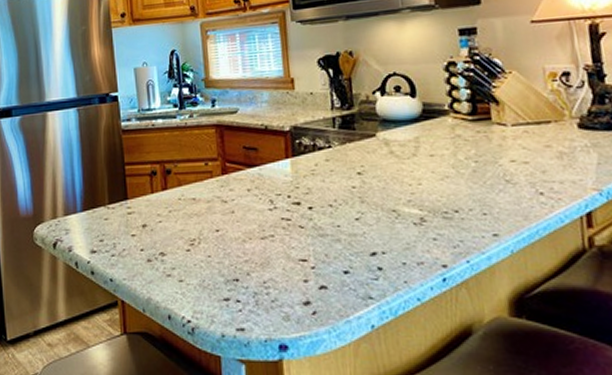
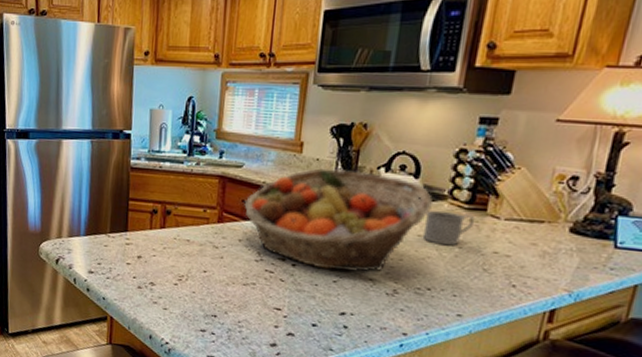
fruit basket: none [245,98,437,208] -> present [244,168,433,273]
mug: none [433,125,483,162] -> present [422,210,475,246]

